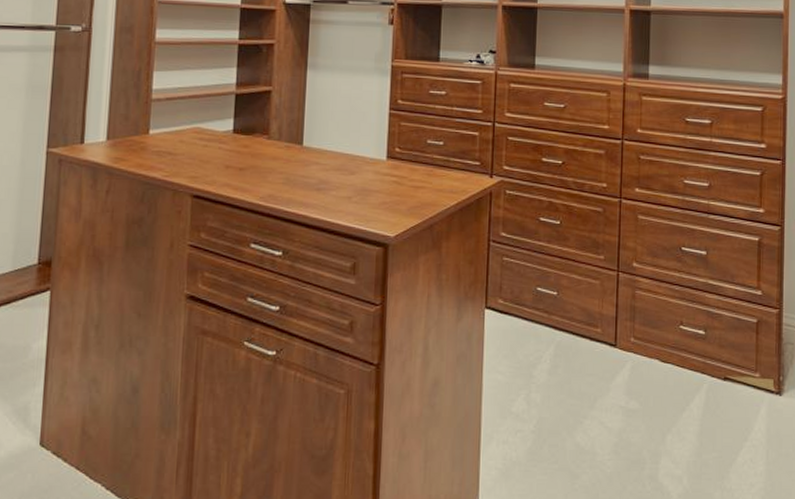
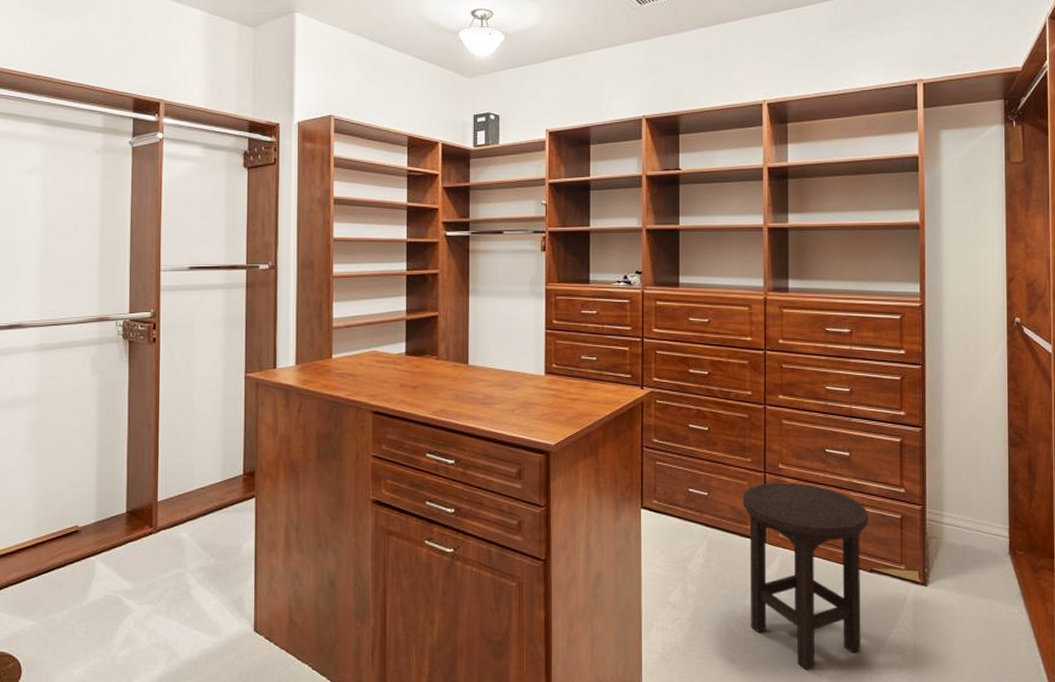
stool: none [594,282,724,488] -> present [743,482,868,671]

